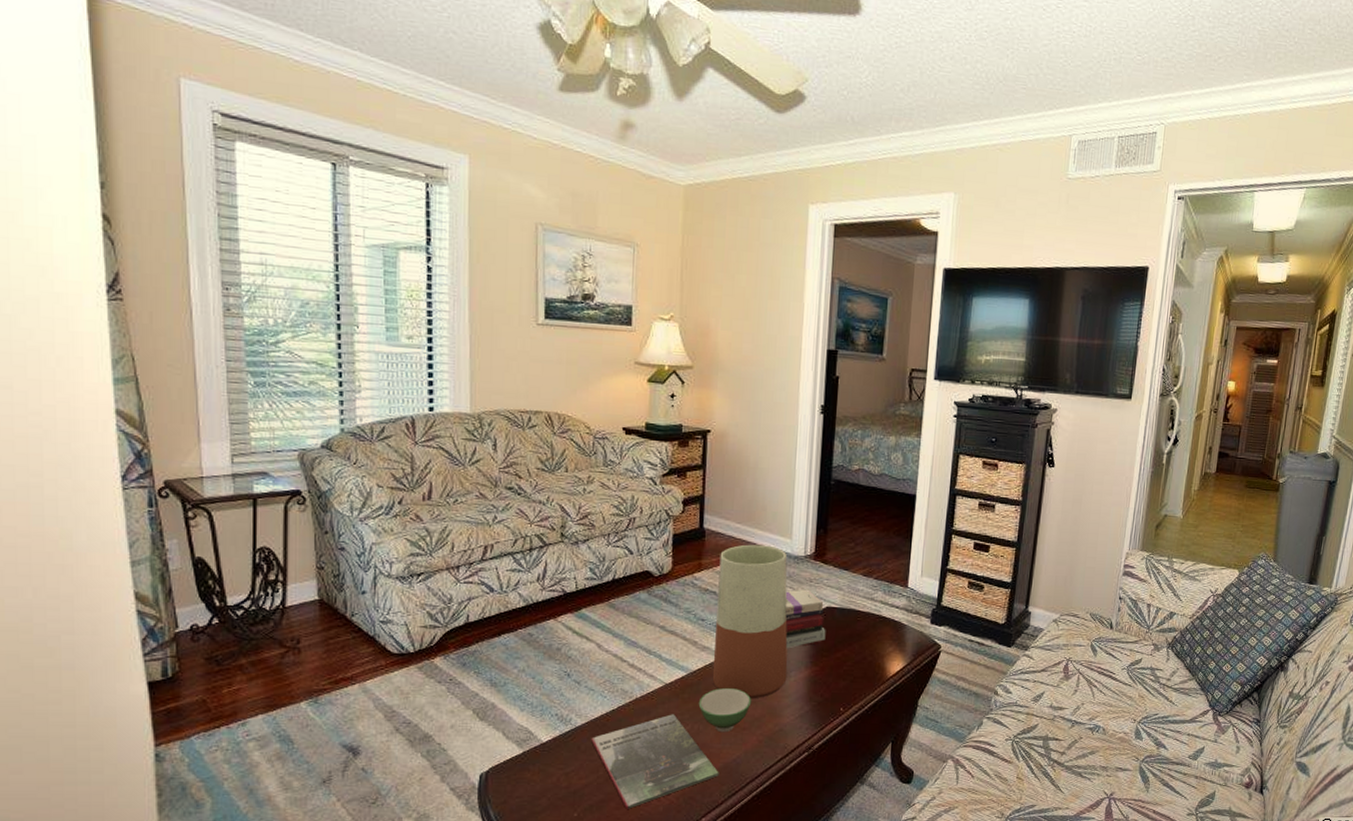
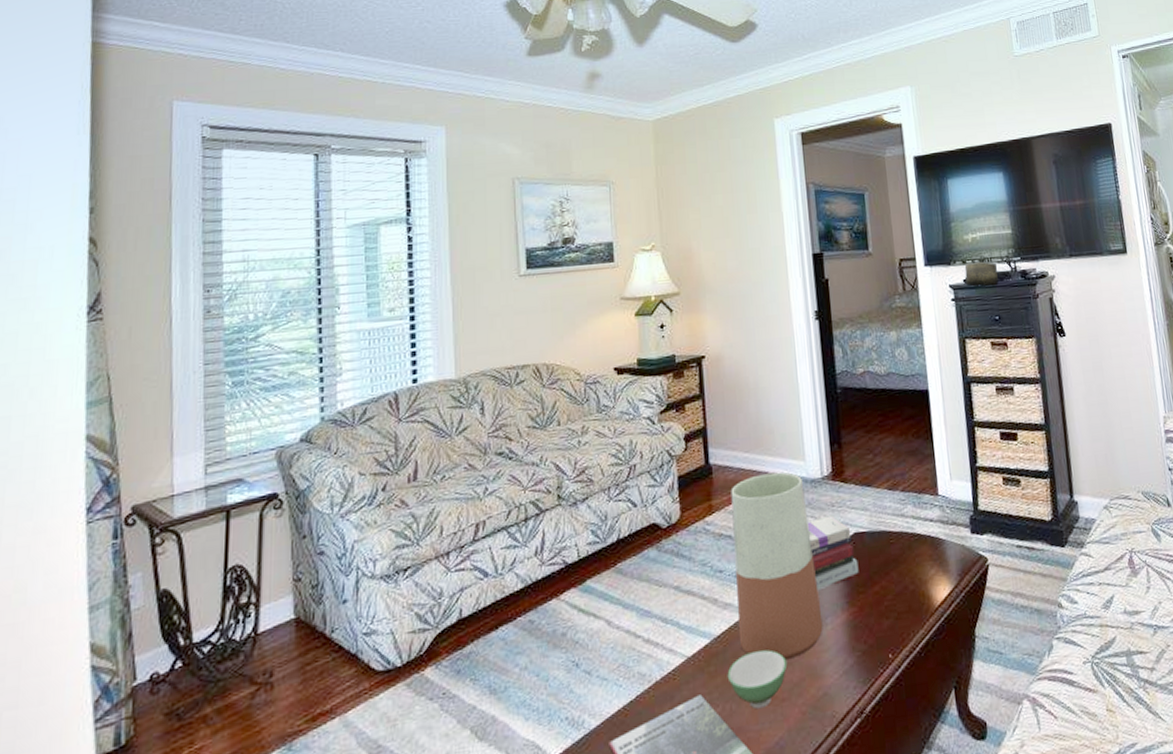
decorative box: none [971,383,1005,409] -> present [964,261,999,286]

